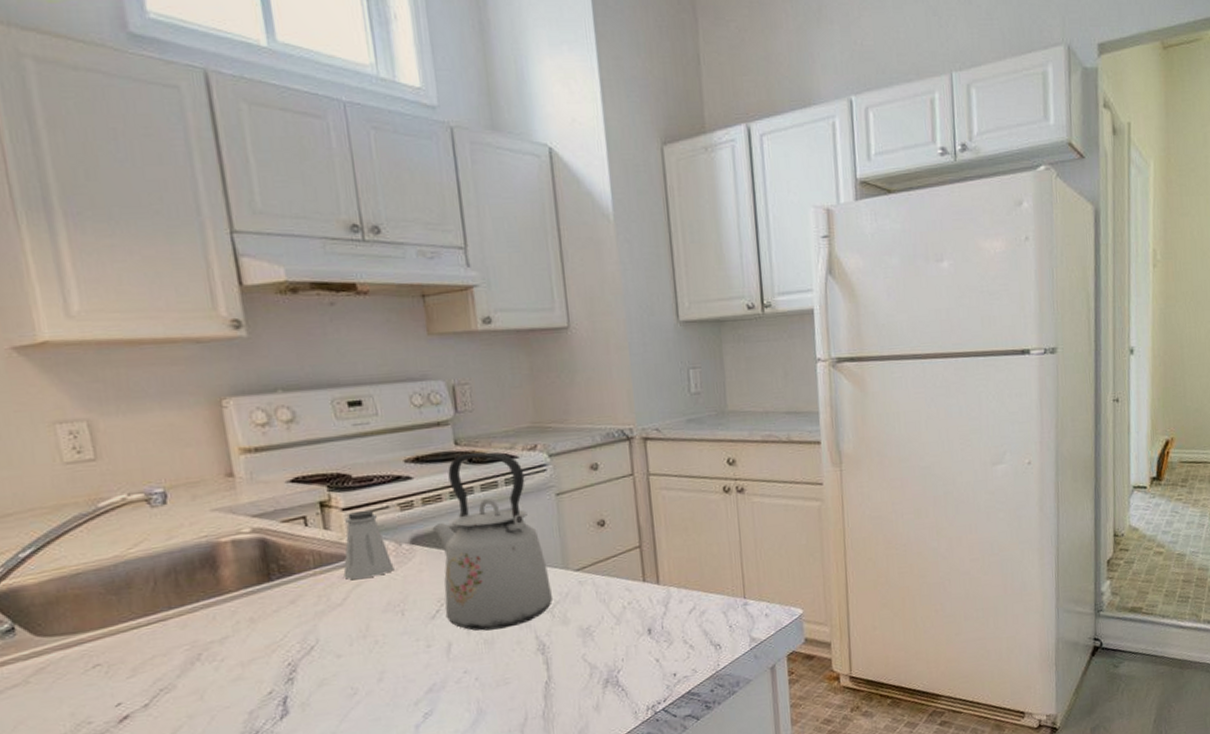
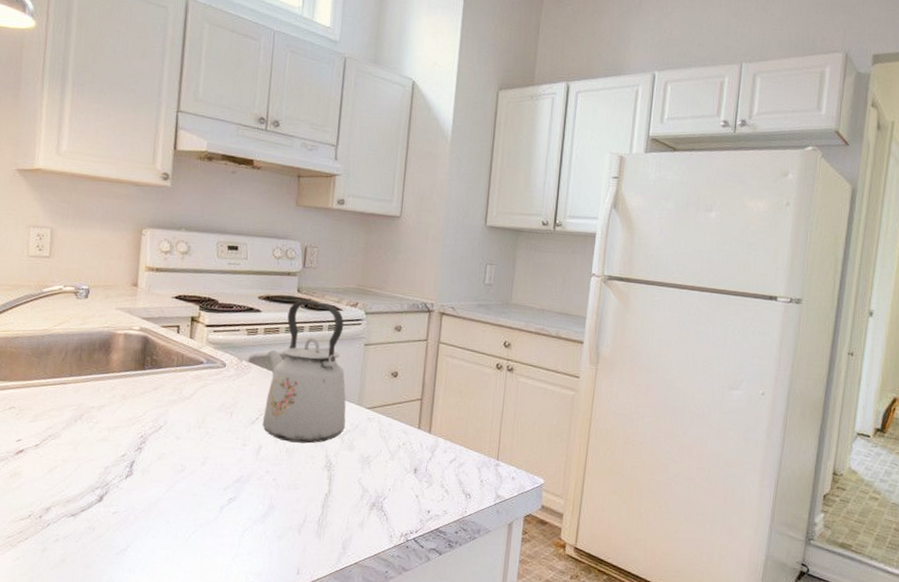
saltshaker: present [343,510,394,579] -> none [195,329,233,382]

